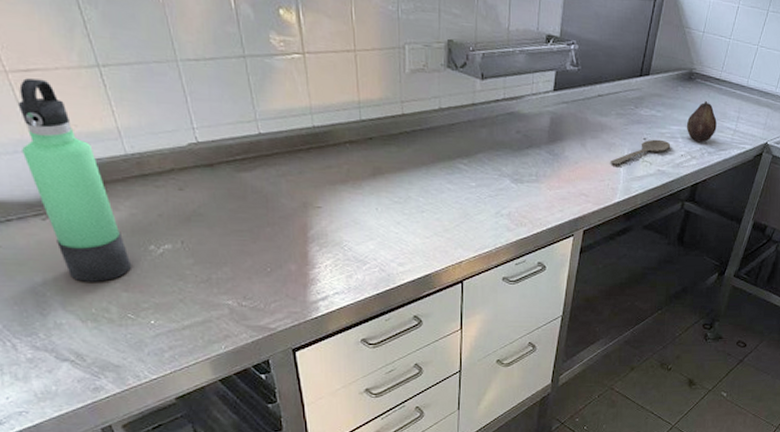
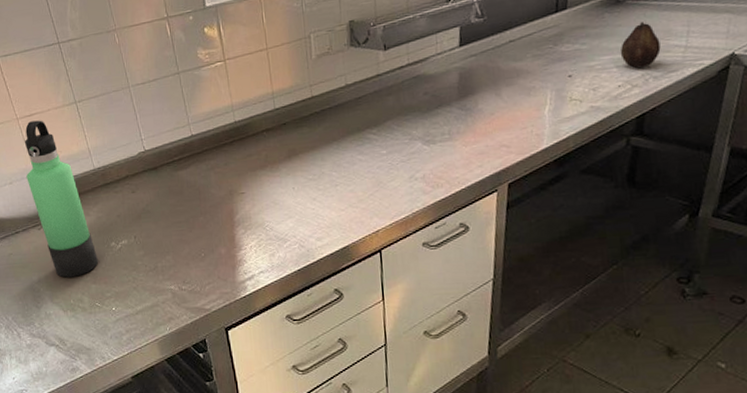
wooden spoon: present [611,139,671,165] -> none [532,73,604,110]

